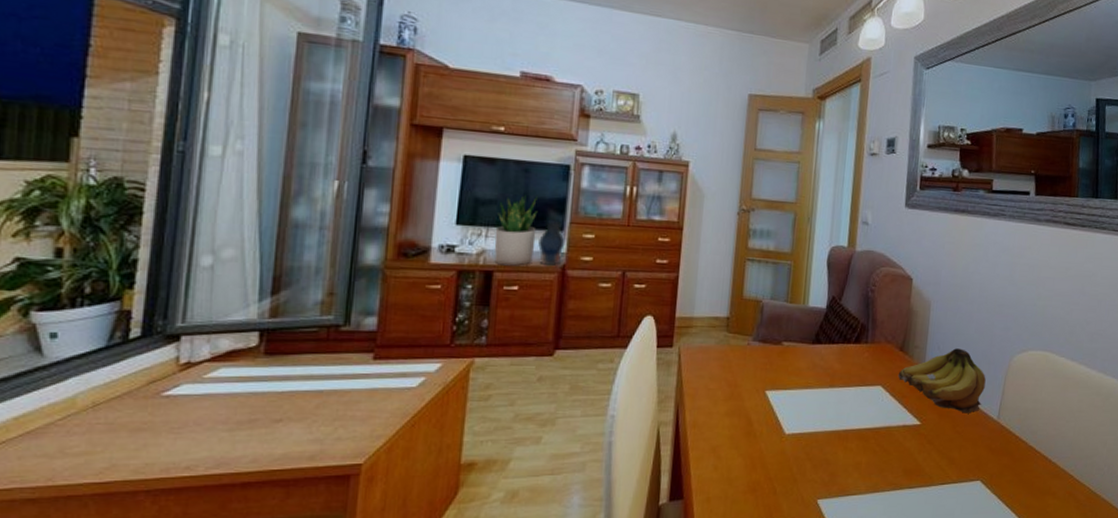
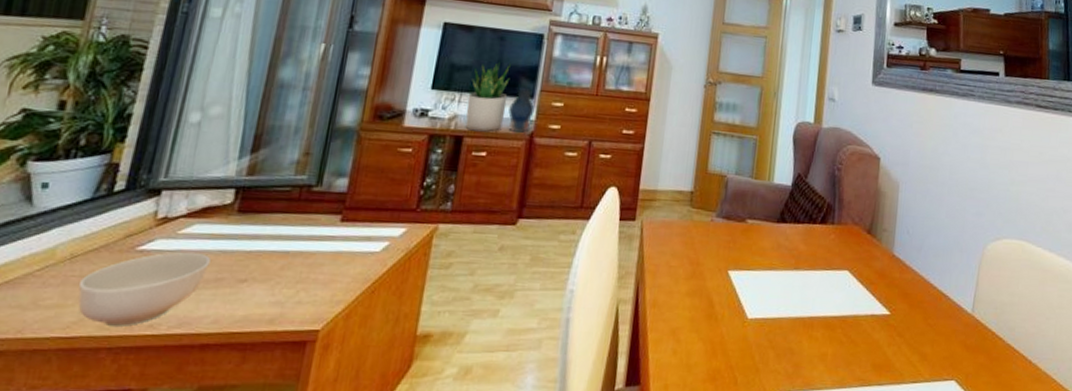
bowl: none [105,395,241,469] -> present [77,251,211,326]
fruit: present [898,348,986,414] -> none [865,233,959,305]

